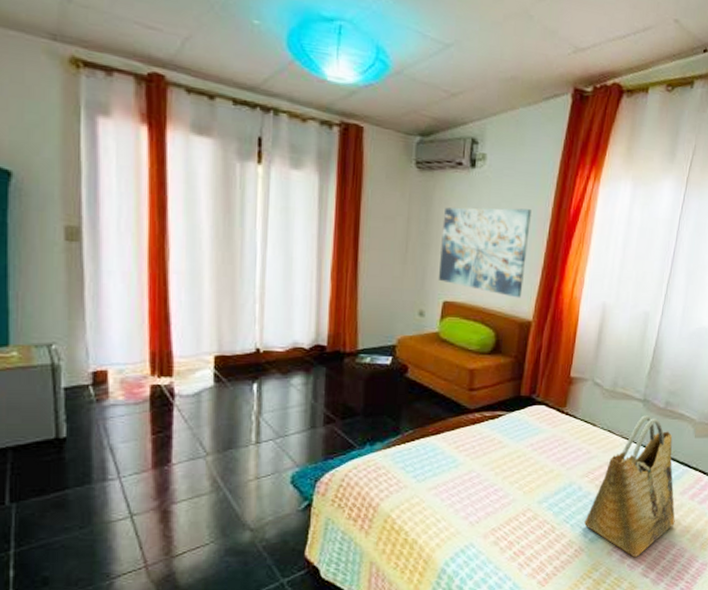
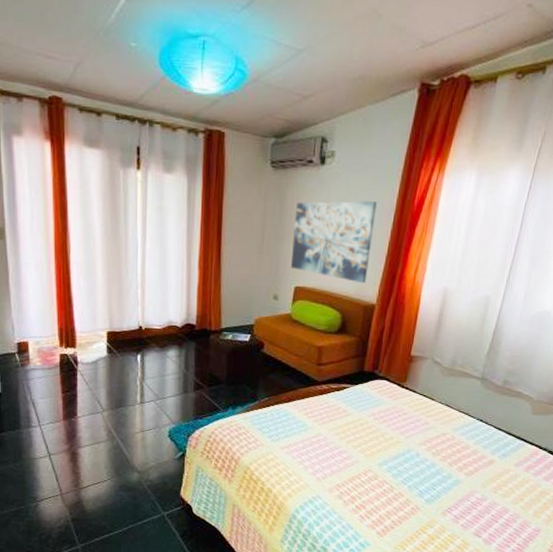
grocery bag: present [584,415,675,557] -> none [421,392,510,518]

